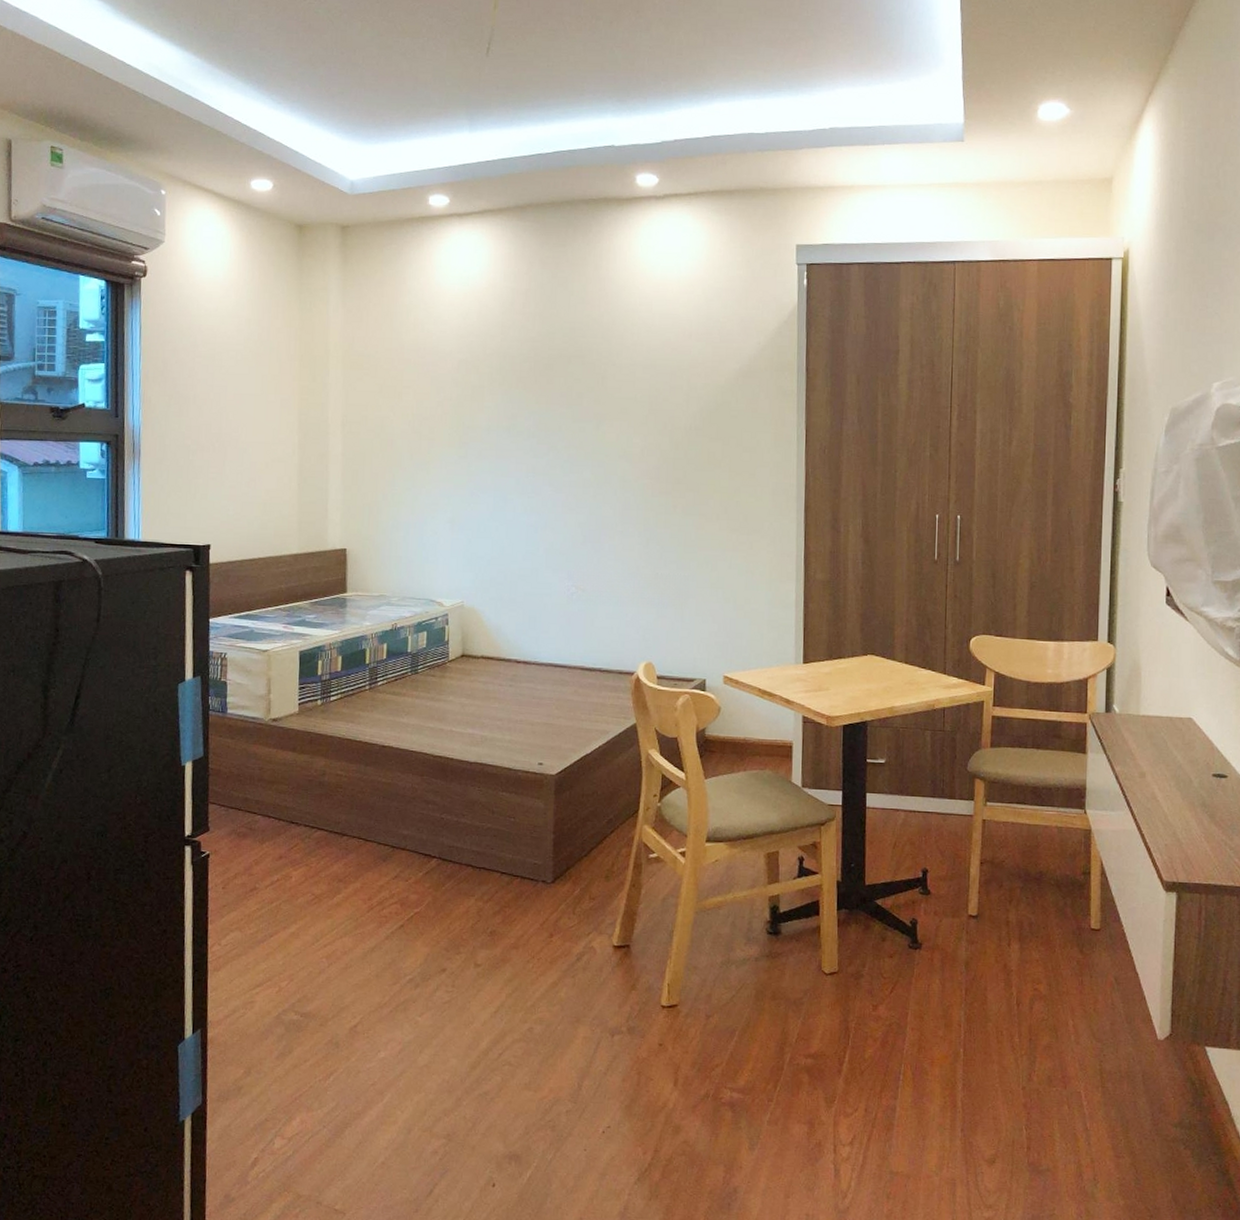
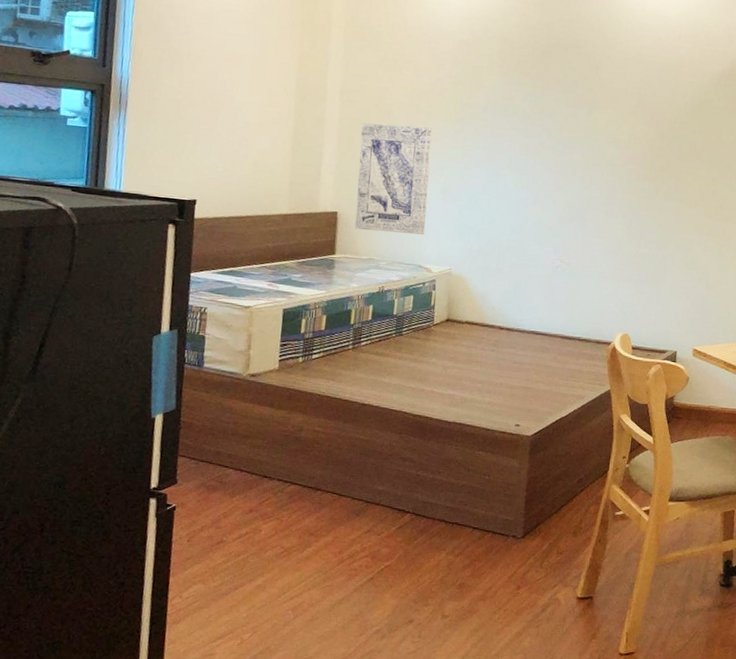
wall art: none [364,453,436,567] -> present [354,123,432,235]

